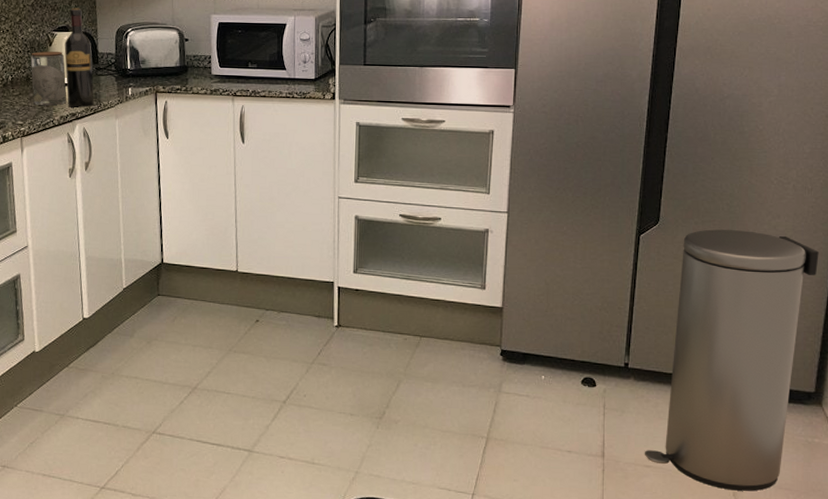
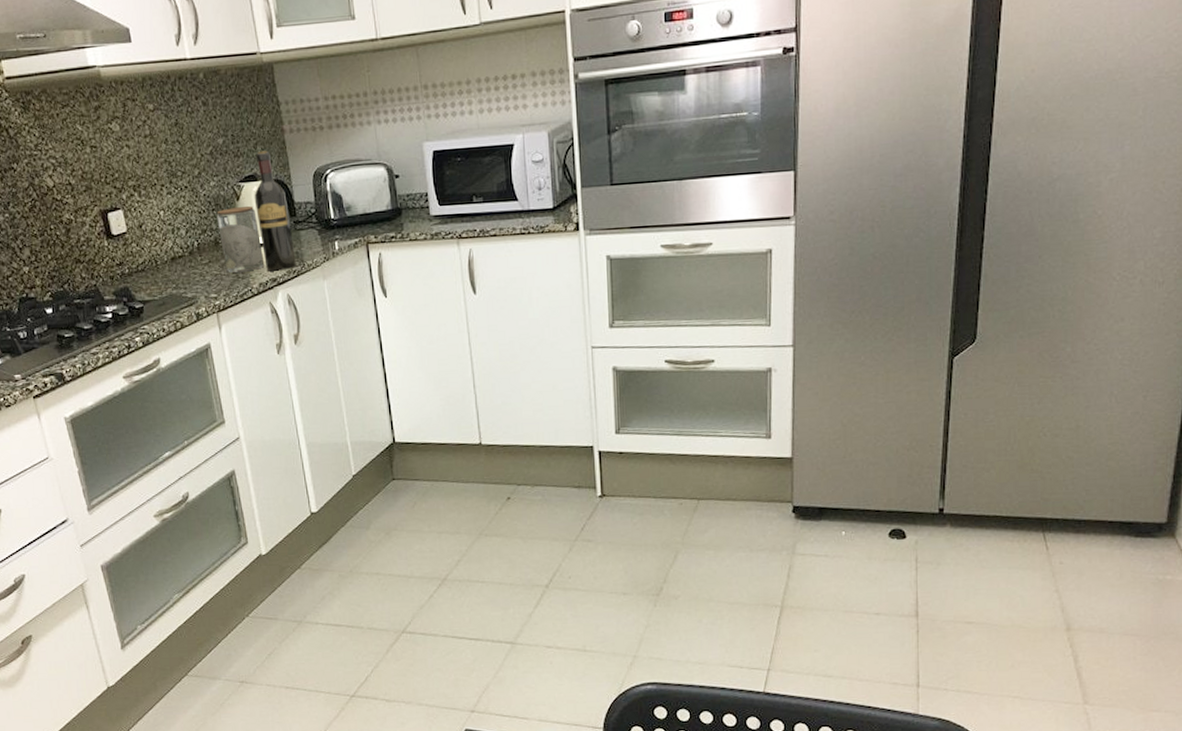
pedal bin: present [644,229,819,491] -> none [964,340,1172,642]

